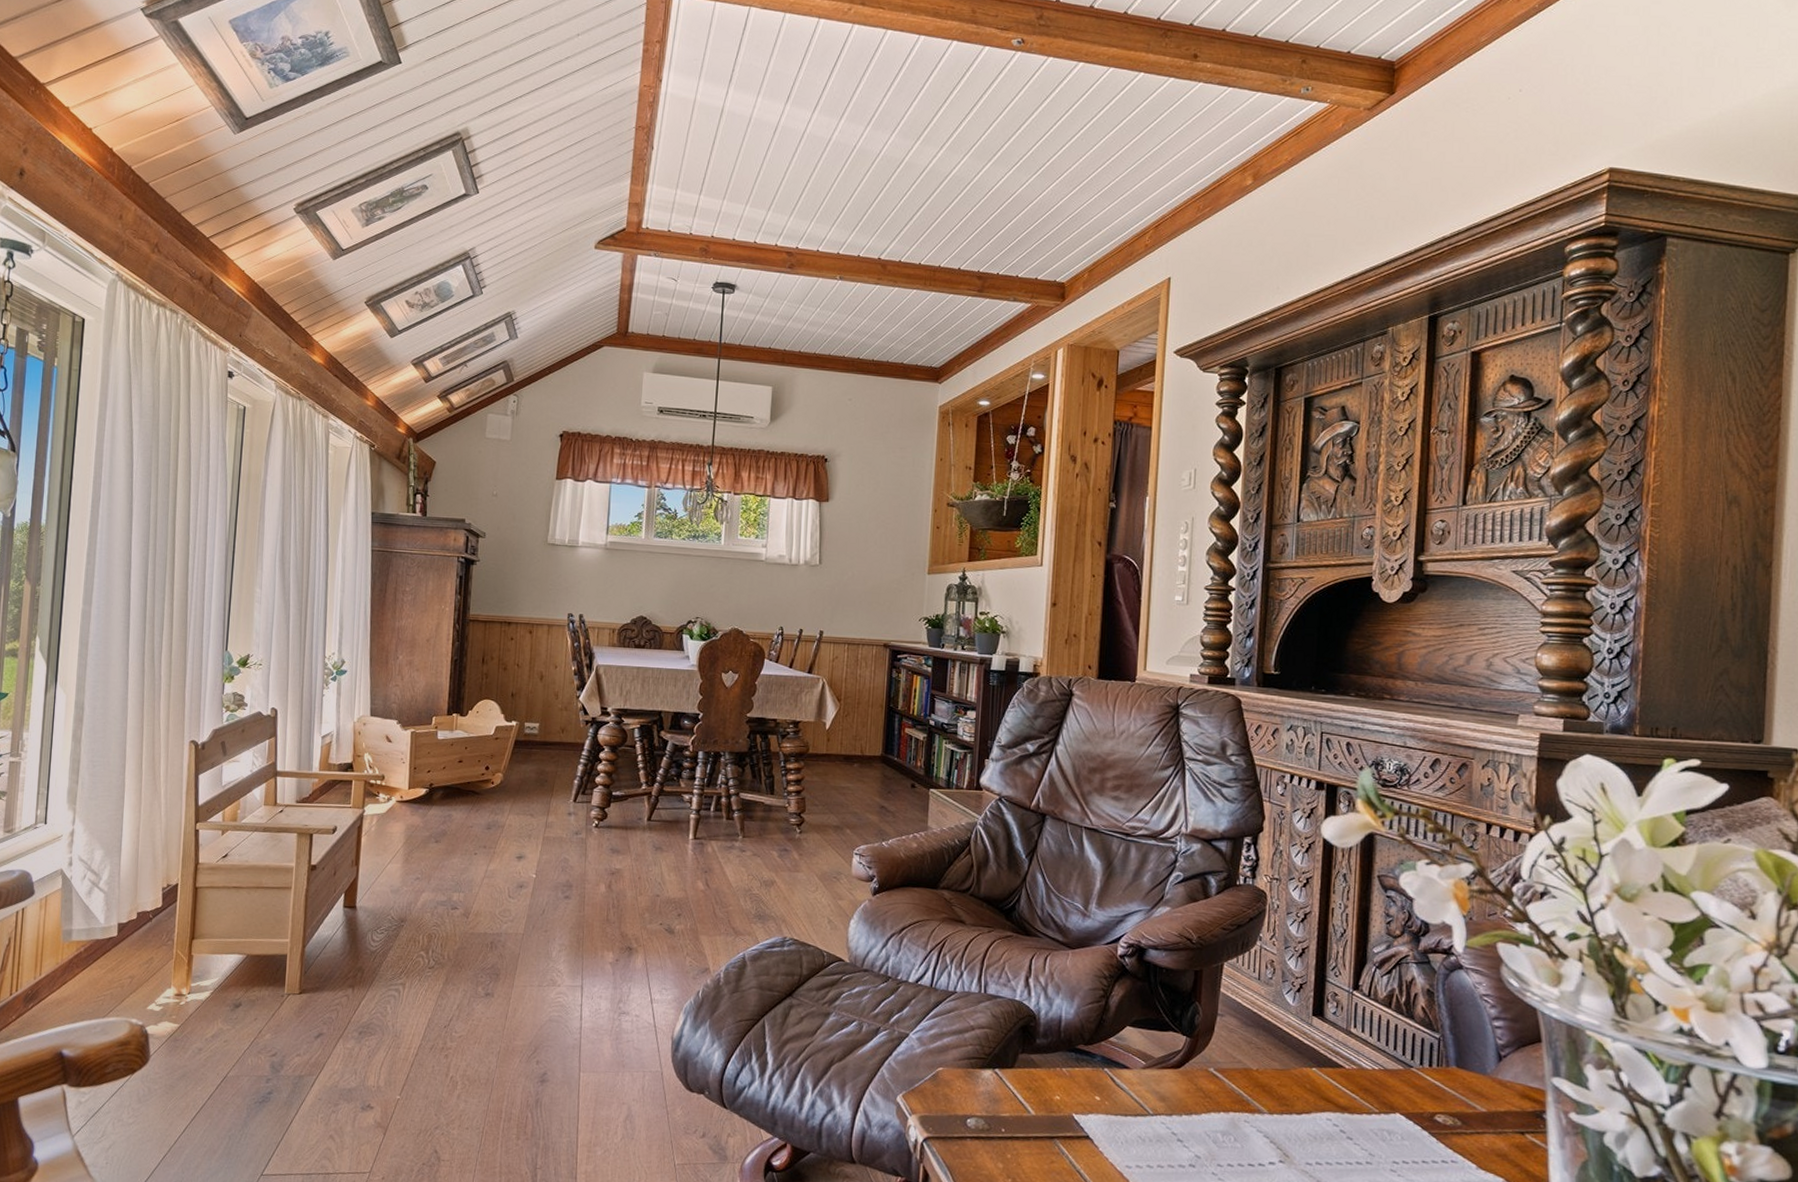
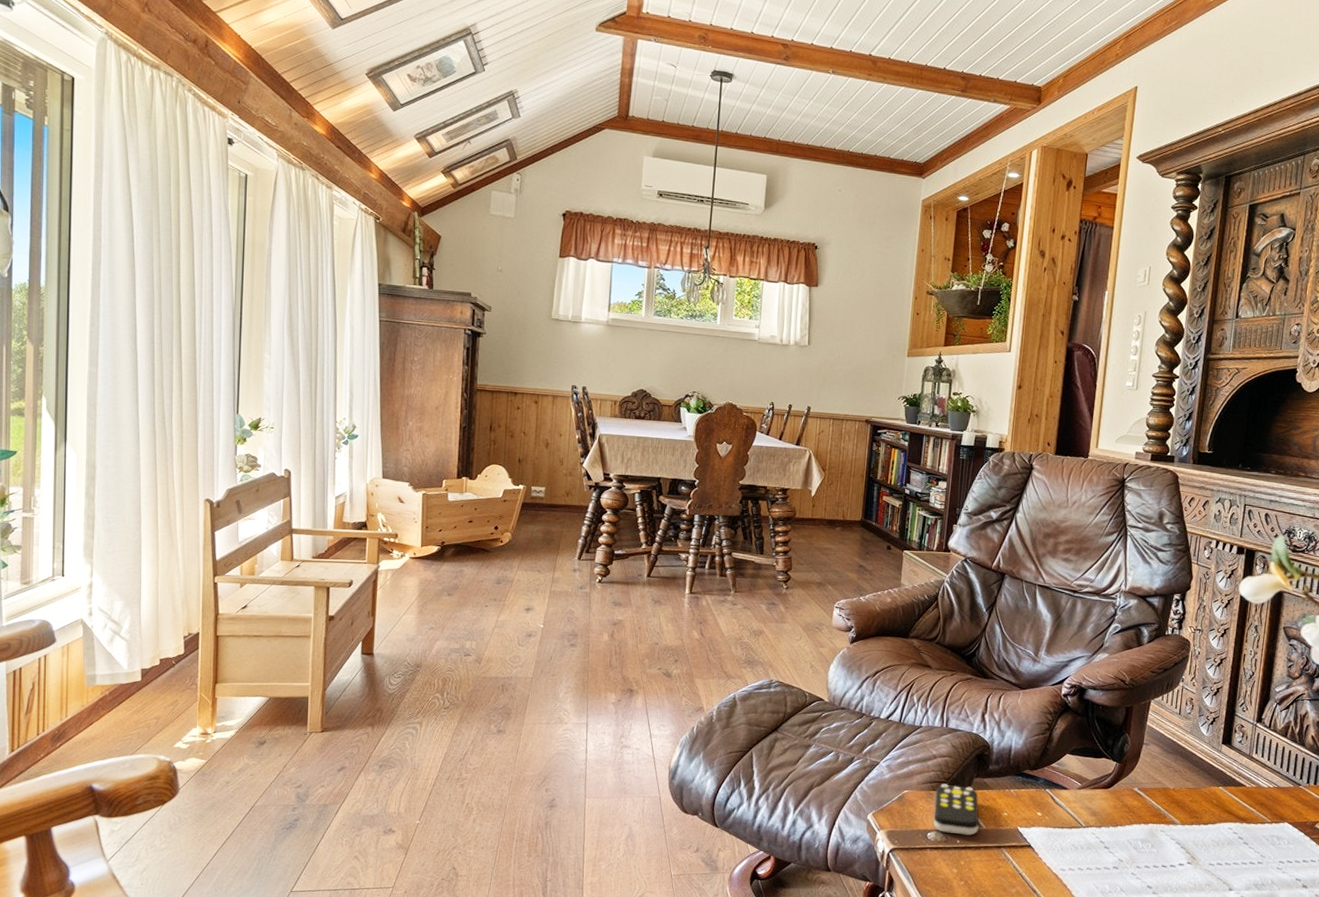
remote control: none [973,1060,1027,1123] -> present [933,783,979,836]

